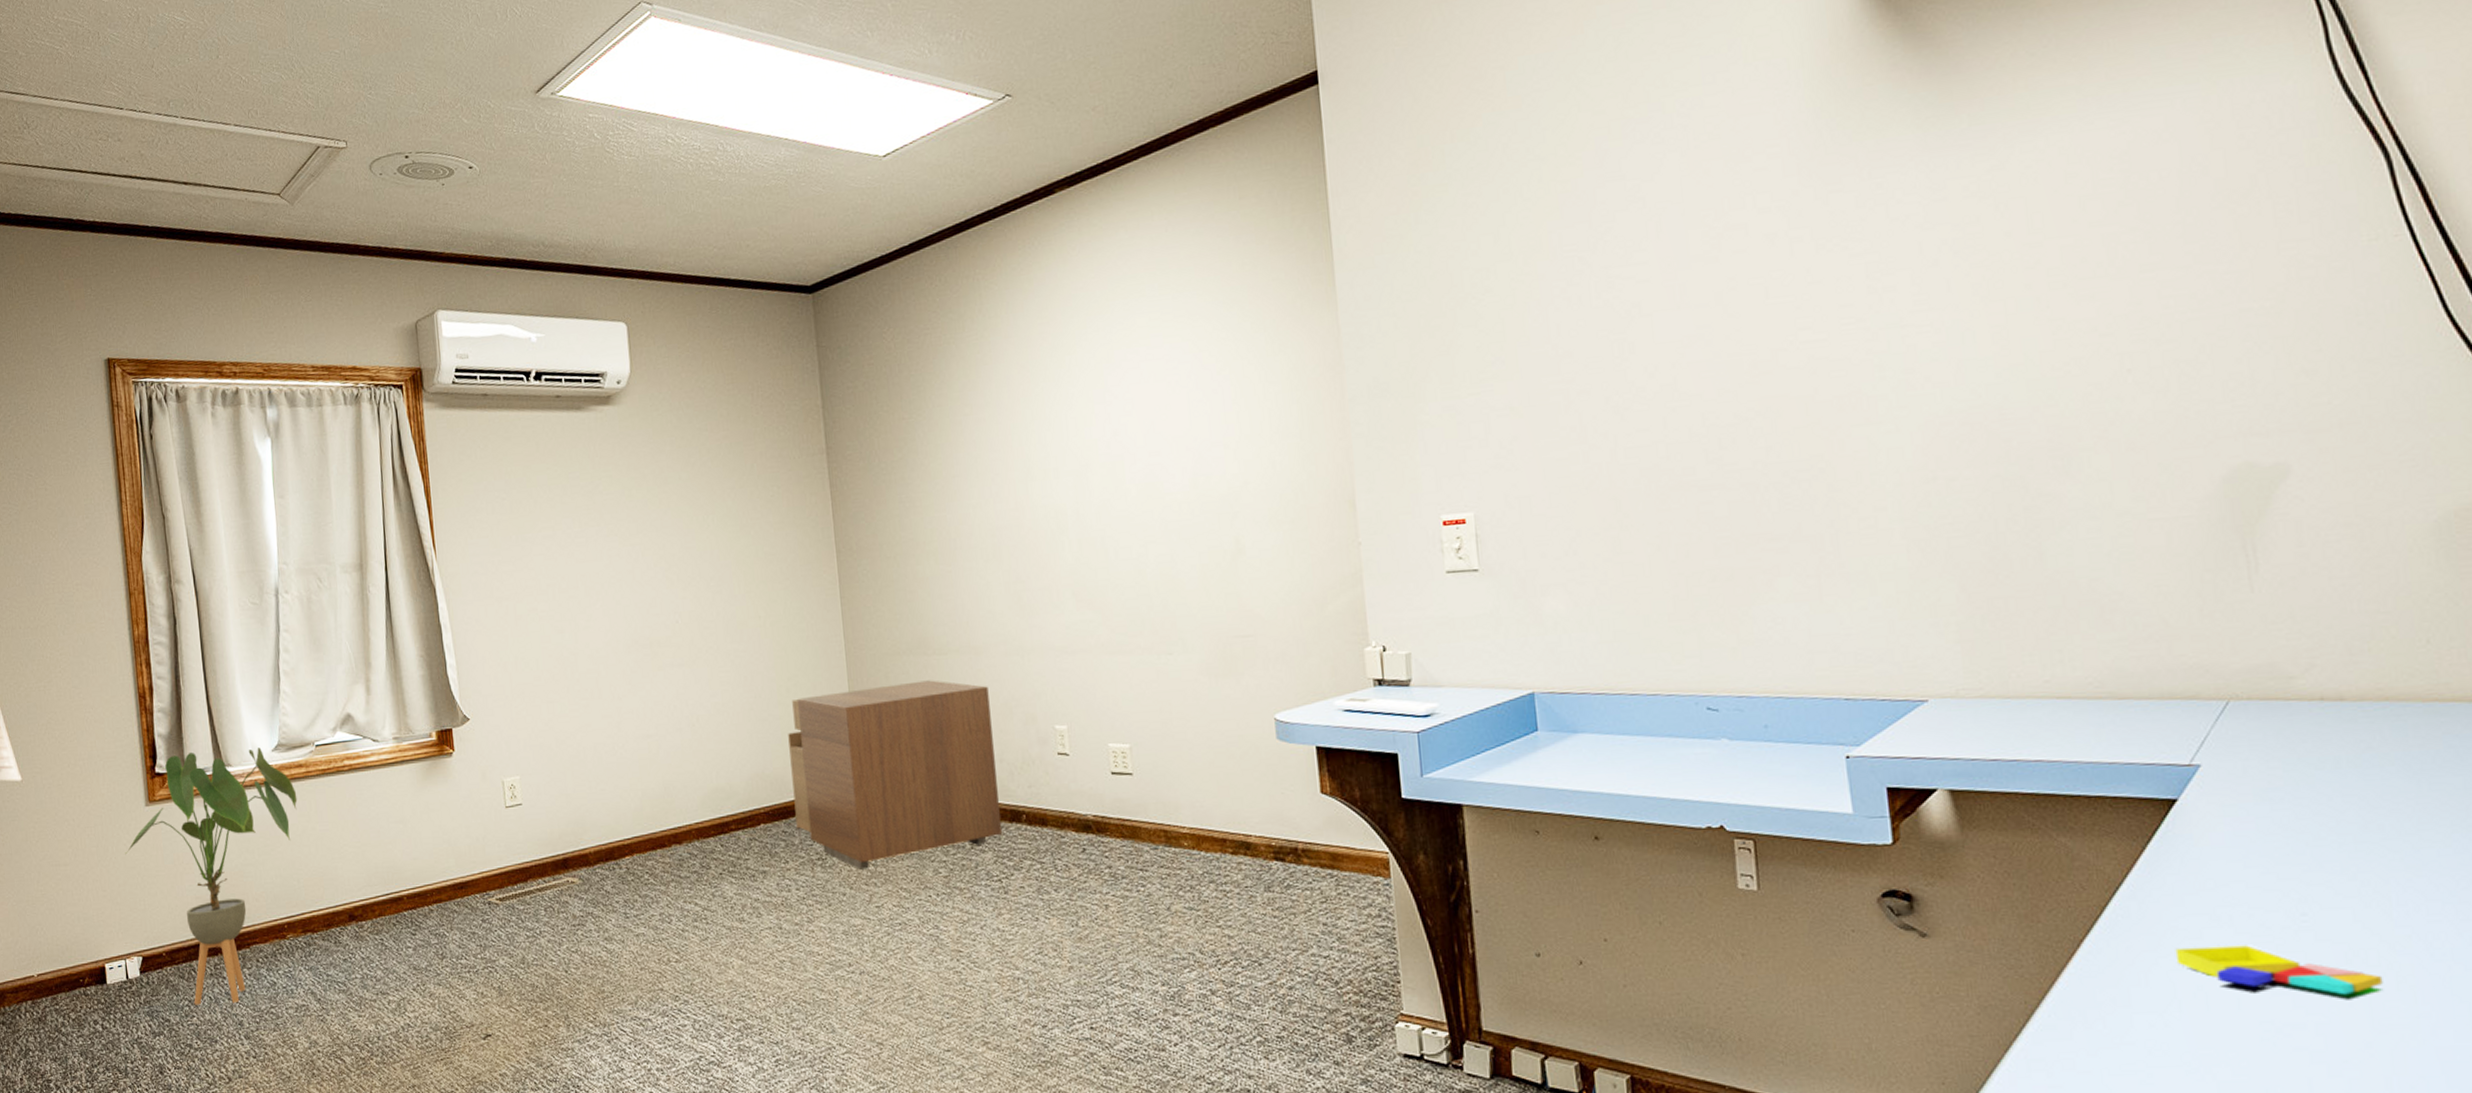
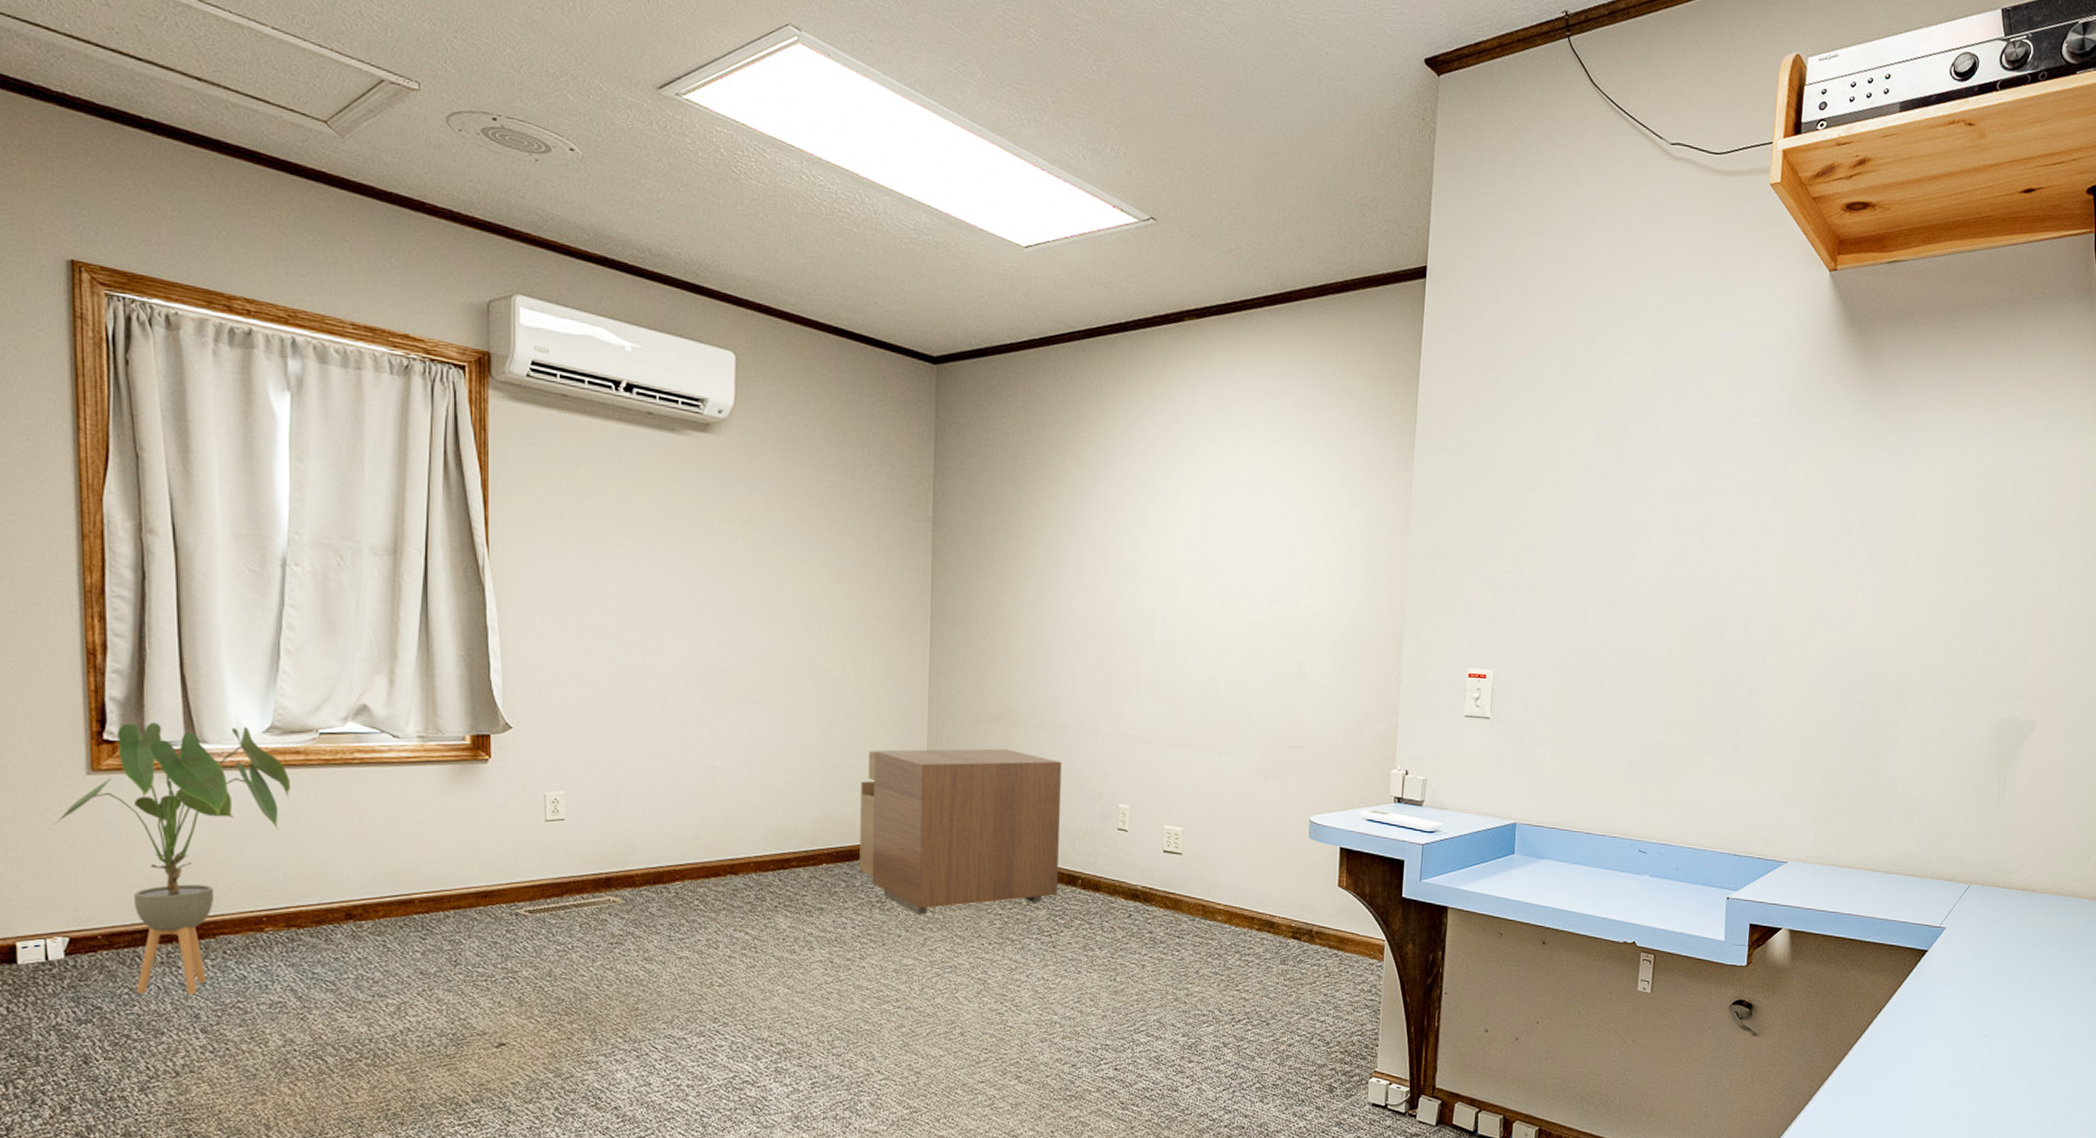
sticky notes: present [2175,945,2383,1000] -> none [1906,1054,2022,1096]

